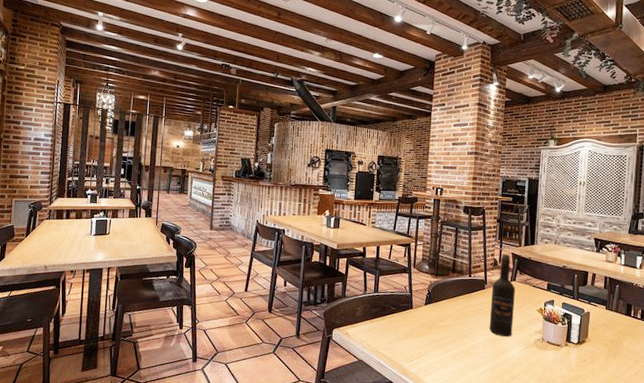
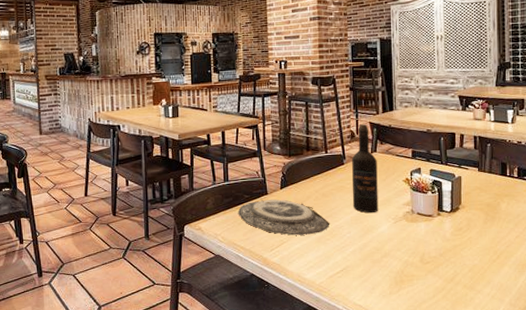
plate: none [383,313,467,351] -> present [237,199,330,236]

